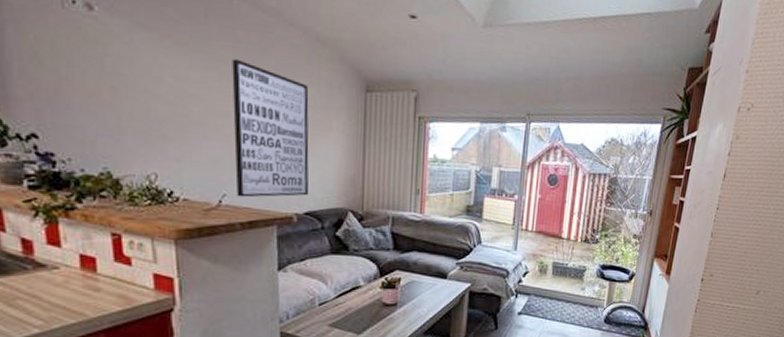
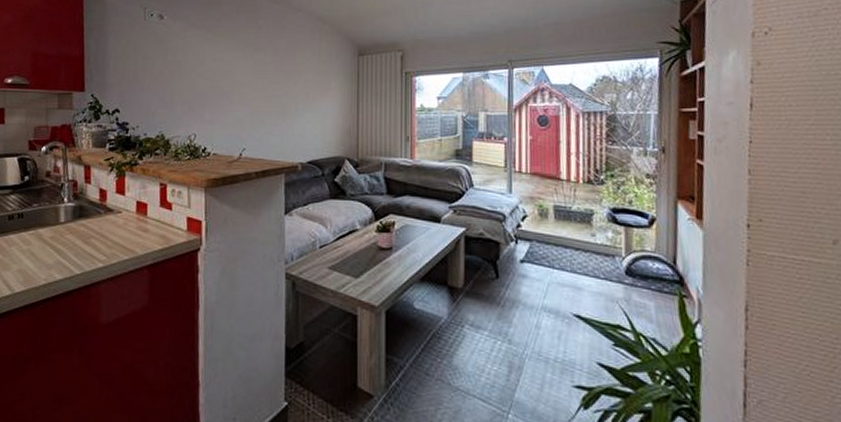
wall art: present [232,58,309,198] -> none [253,41,312,150]

